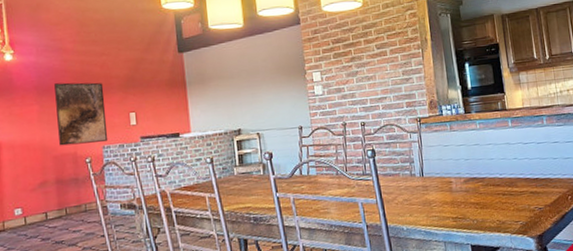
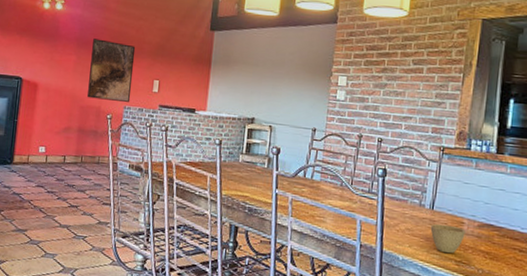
cup: none [424,186,456,214] -> present [430,223,466,254]

